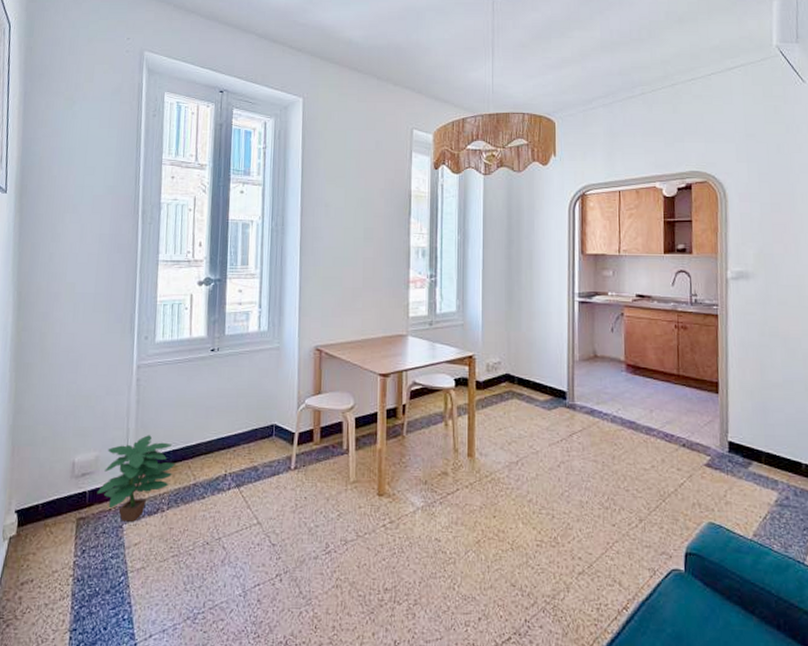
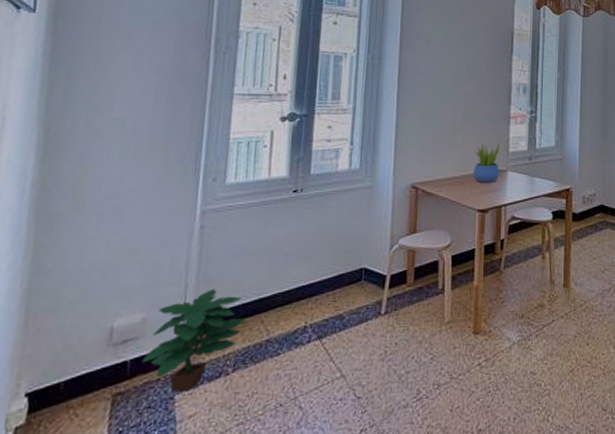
succulent plant: none [374,307,401,347] -> present [473,143,500,183]

